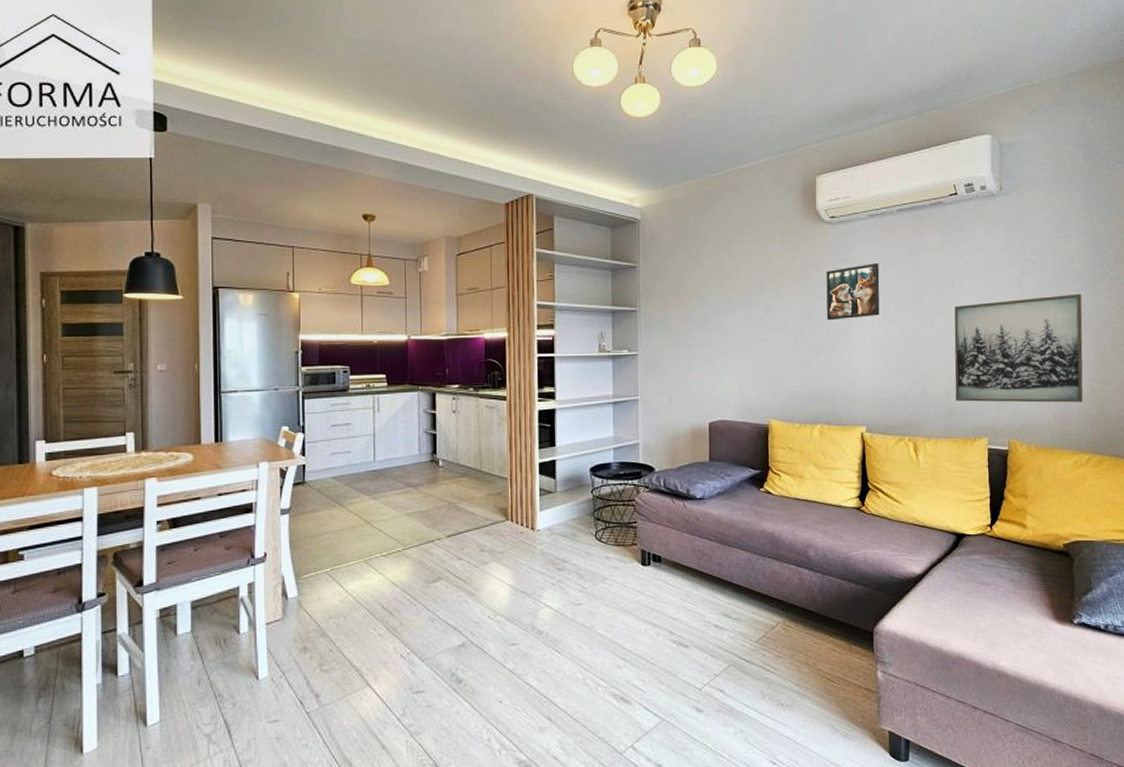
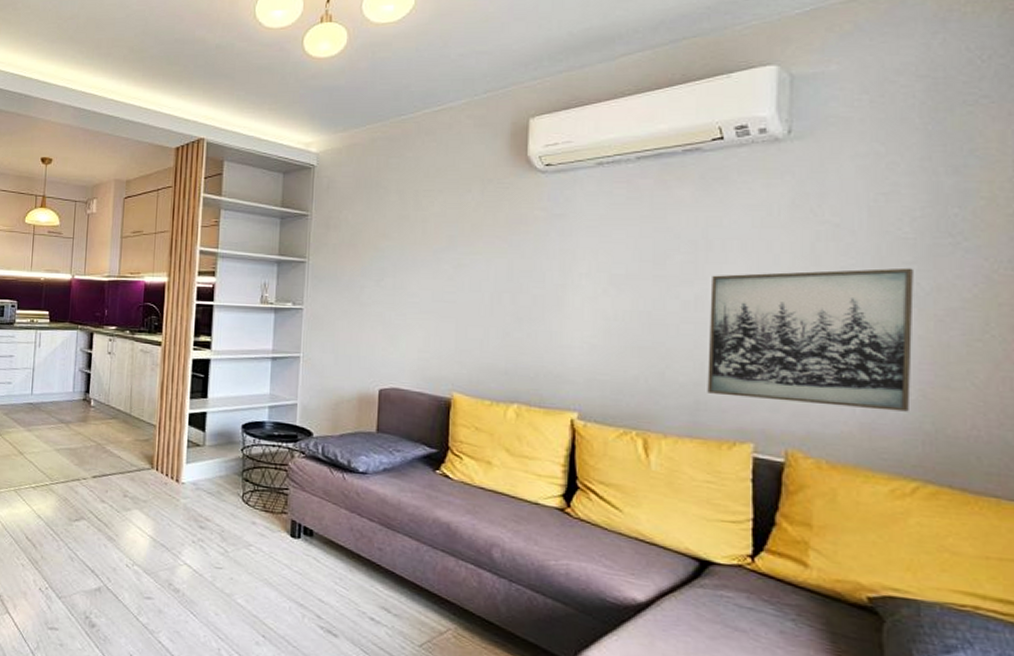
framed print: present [826,262,880,321] -> none [534,219,608,285]

